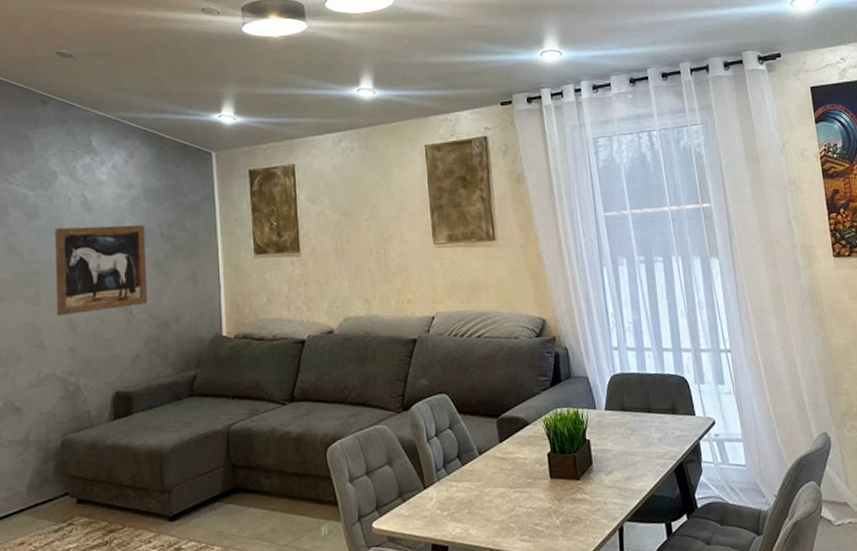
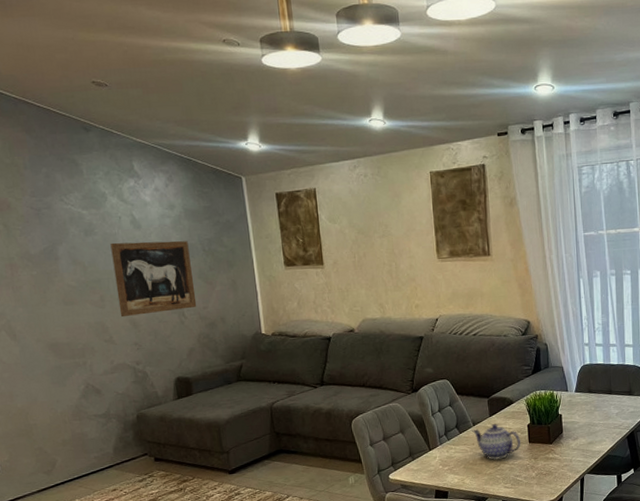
teapot: none [477,452,541,502] -> present [472,424,521,460]

